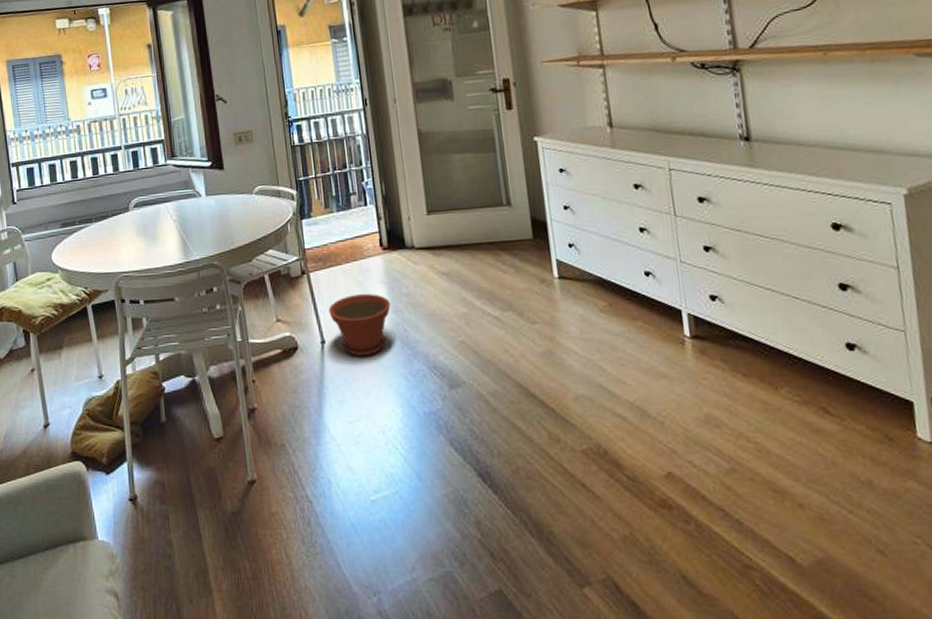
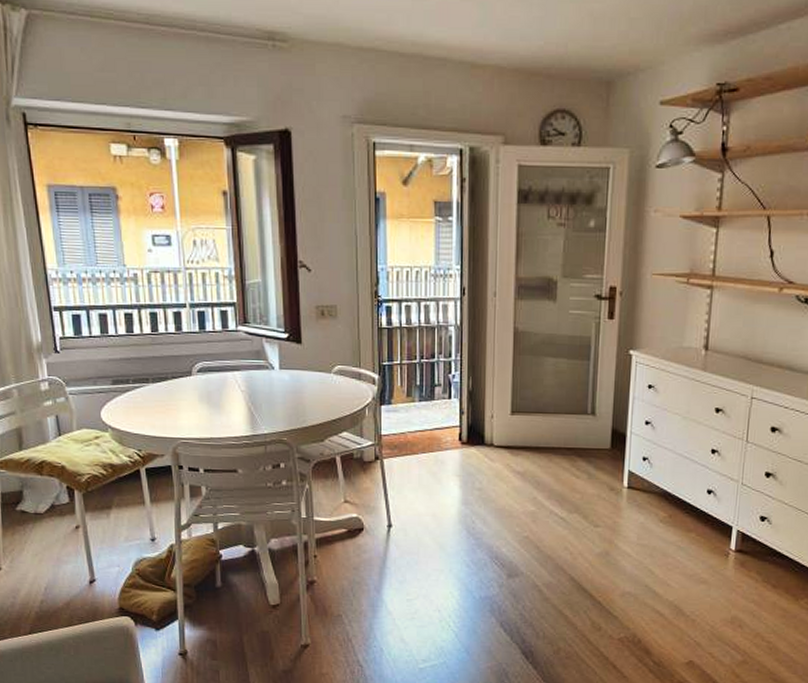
plant pot: present [328,293,391,357] -> none [399,483,462,543]

